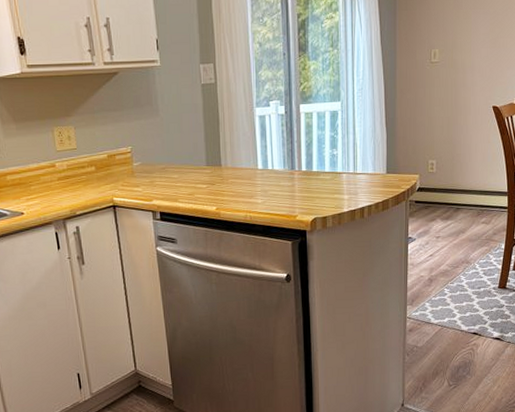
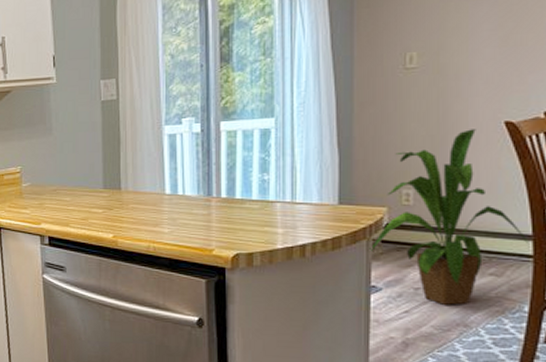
house plant: none [407,112,505,248] -> present [369,129,528,305]

